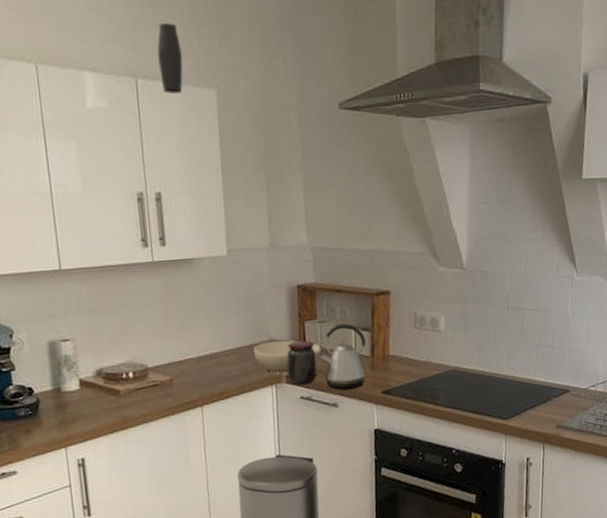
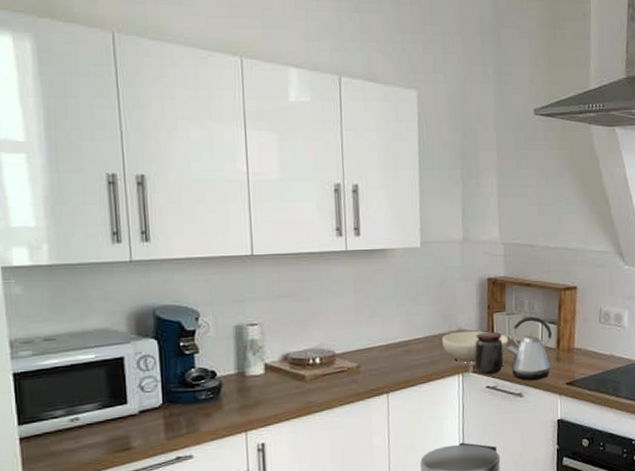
vase: present [157,23,183,94] -> none [362,27,386,92]

